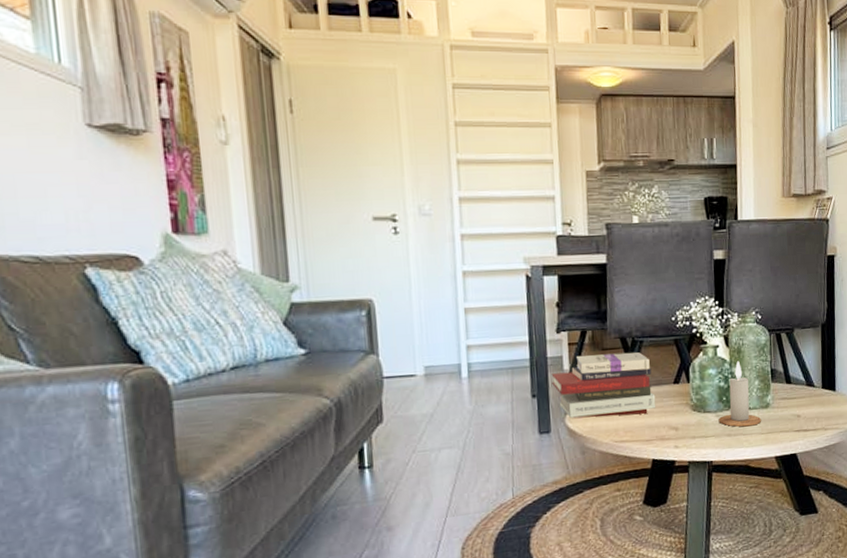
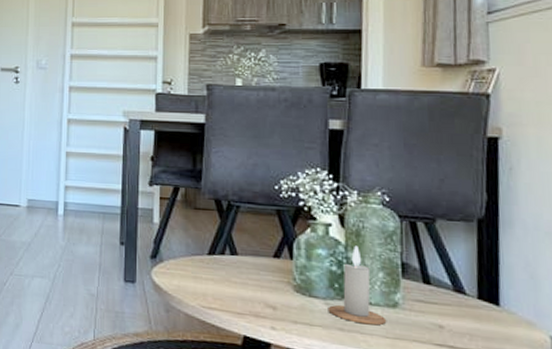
books: present [551,352,656,418] -> none [141,211,251,284]

